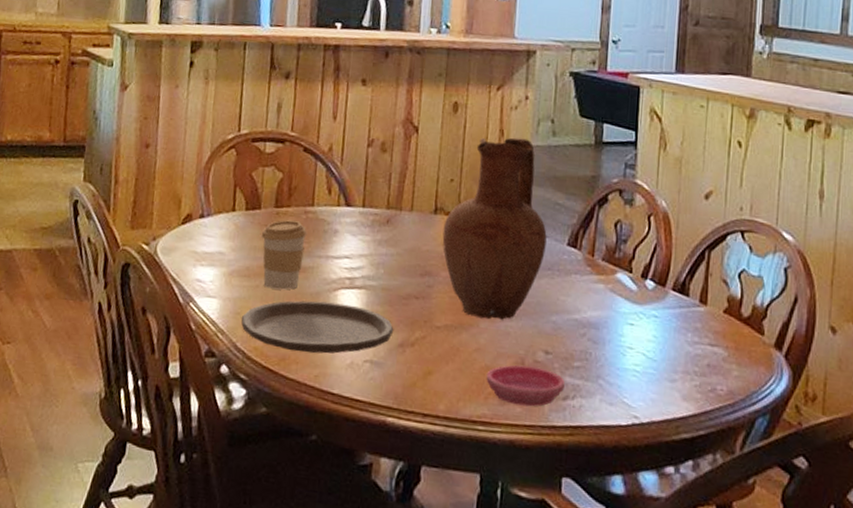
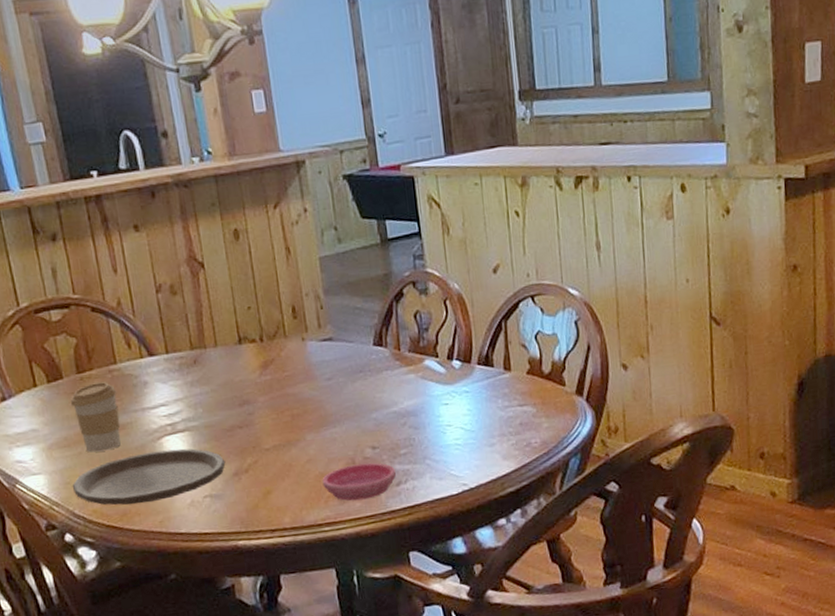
vase: present [442,137,547,320] -> none [250,251,354,432]

